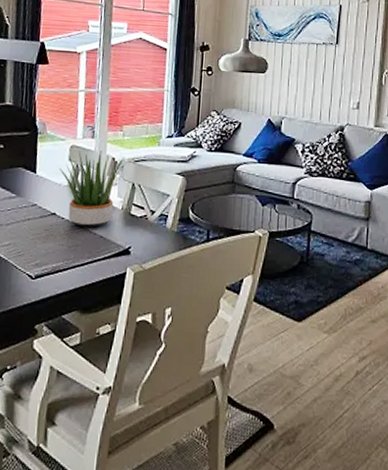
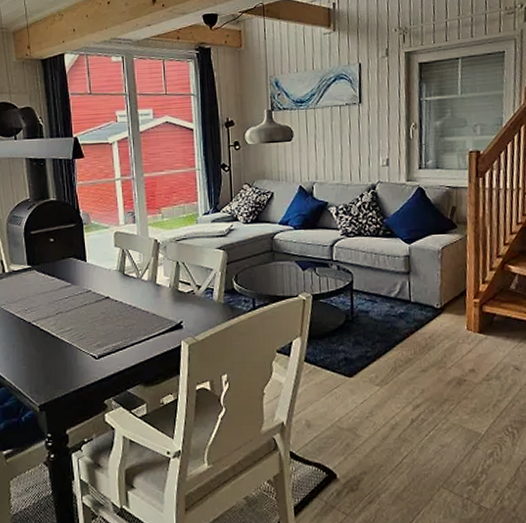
potted plant: present [59,150,125,228] -> none [106,234,166,307]

